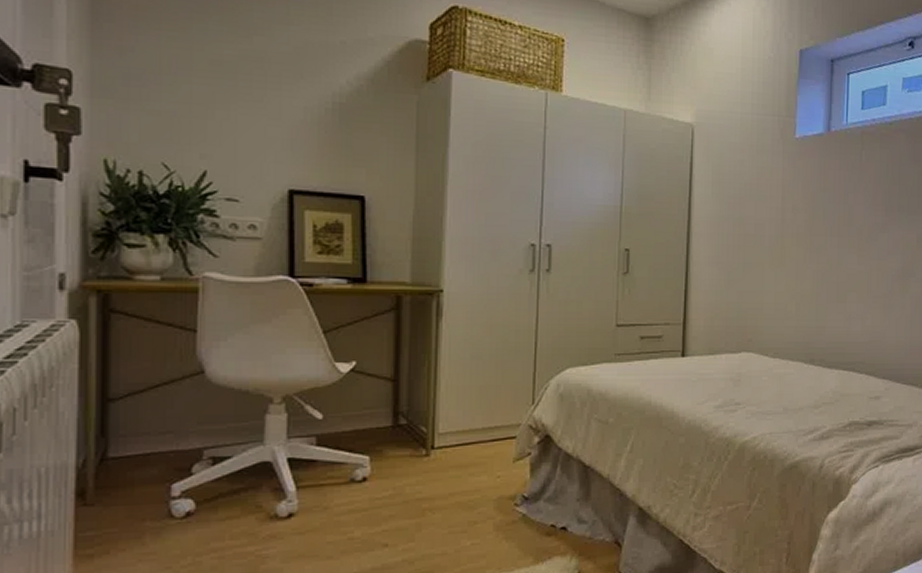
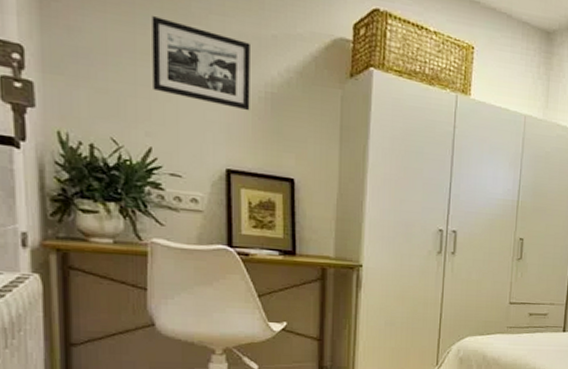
picture frame: none [209,30,316,125] -> present [152,16,250,111]

